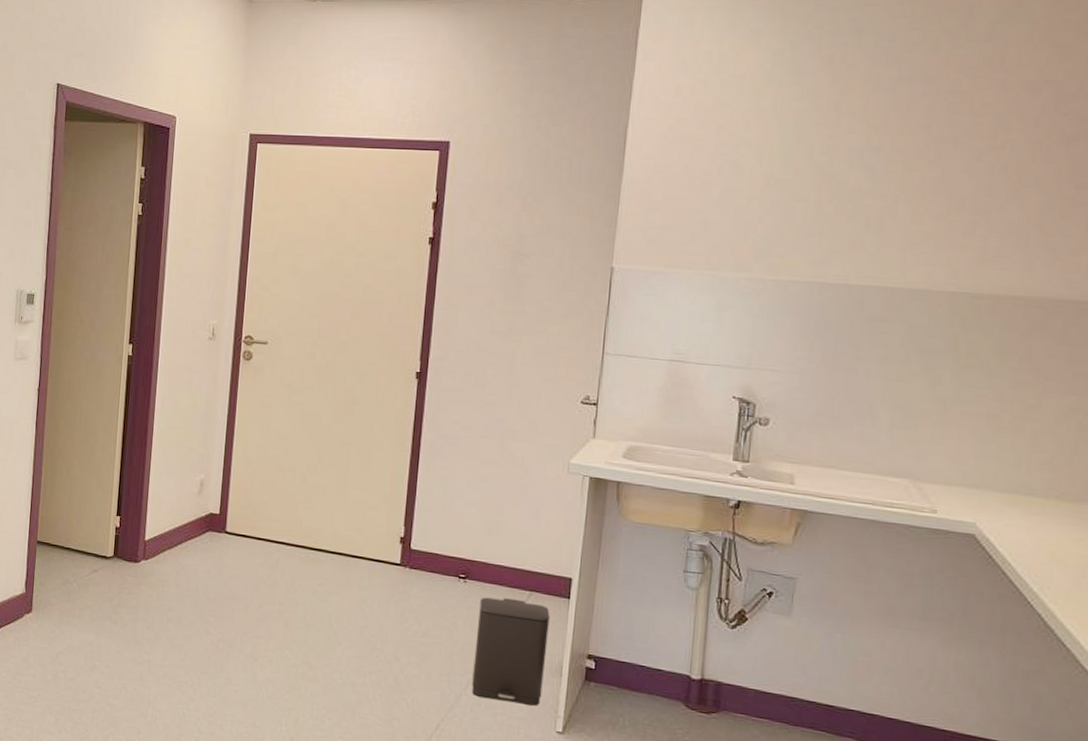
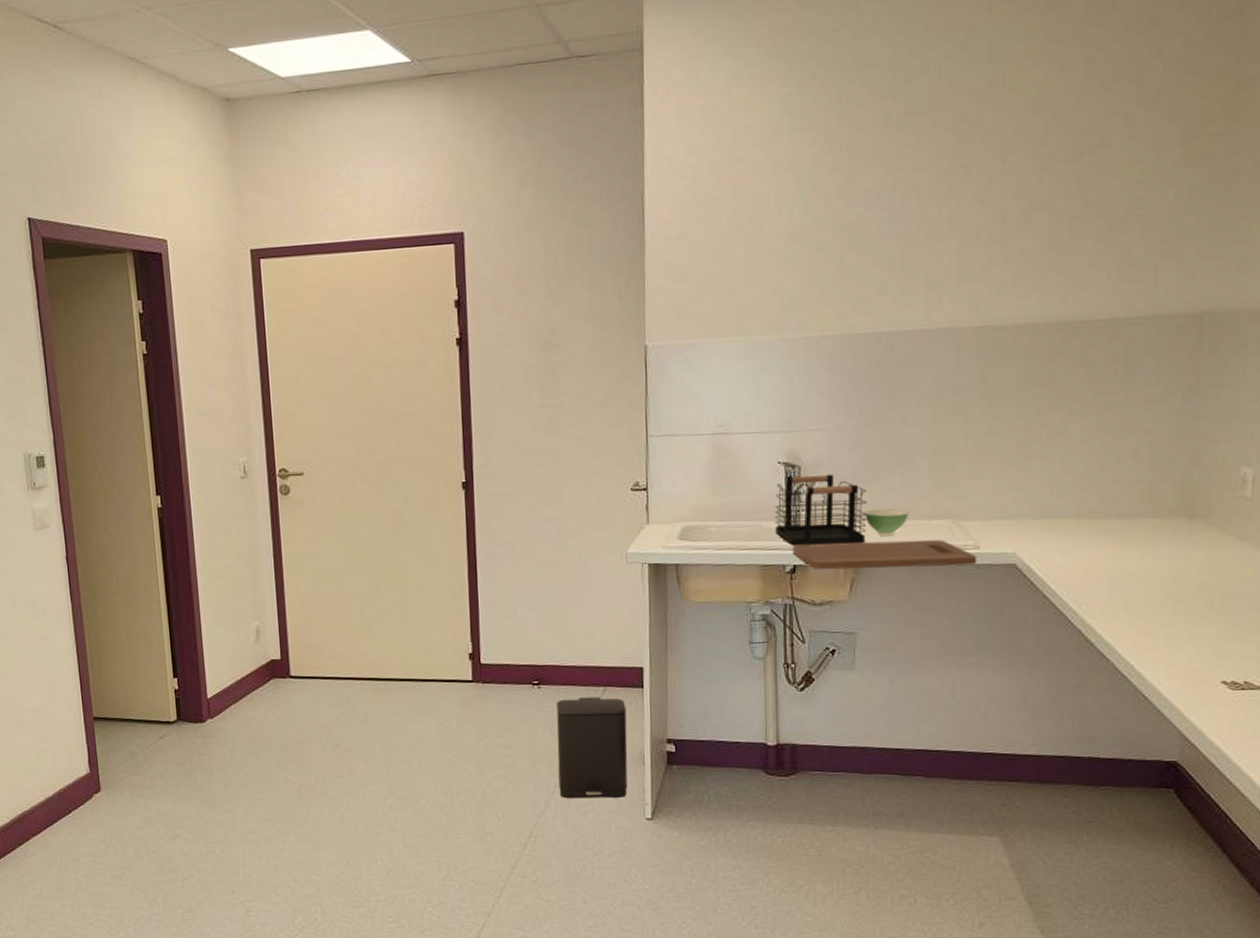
dish rack: none [723,412,822,489] -> present [775,474,867,546]
cutting board: none [738,480,933,529] -> present [792,540,977,570]
bowl: none [817,457,864,487] -> present [864,509,909,537]

